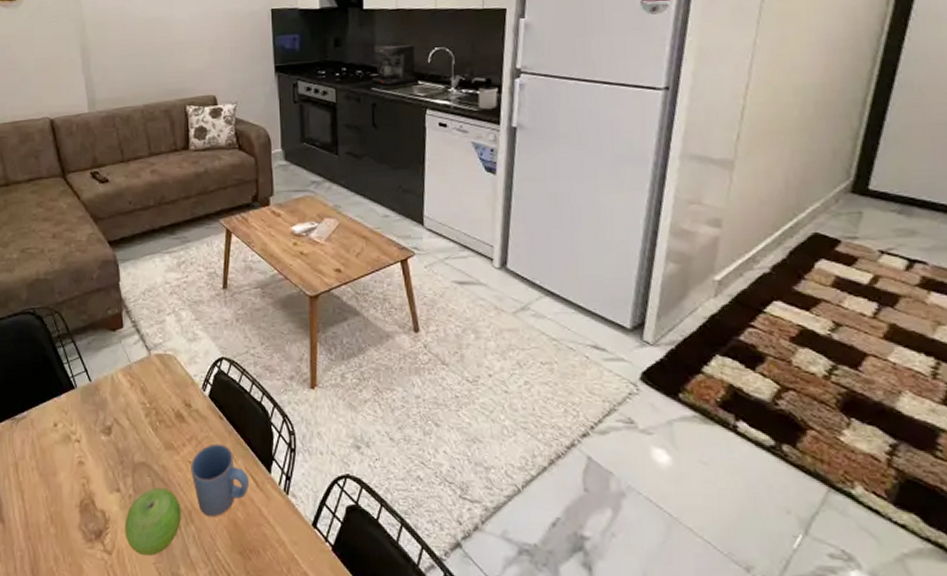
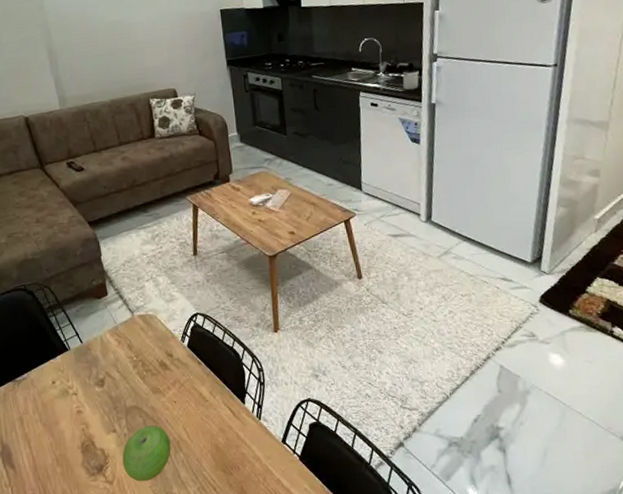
mug: present [191,443,250,518] -> none [176,384,228,445]
coffee maker: present [372,42,416,86] -> none [312,34,349,74]

